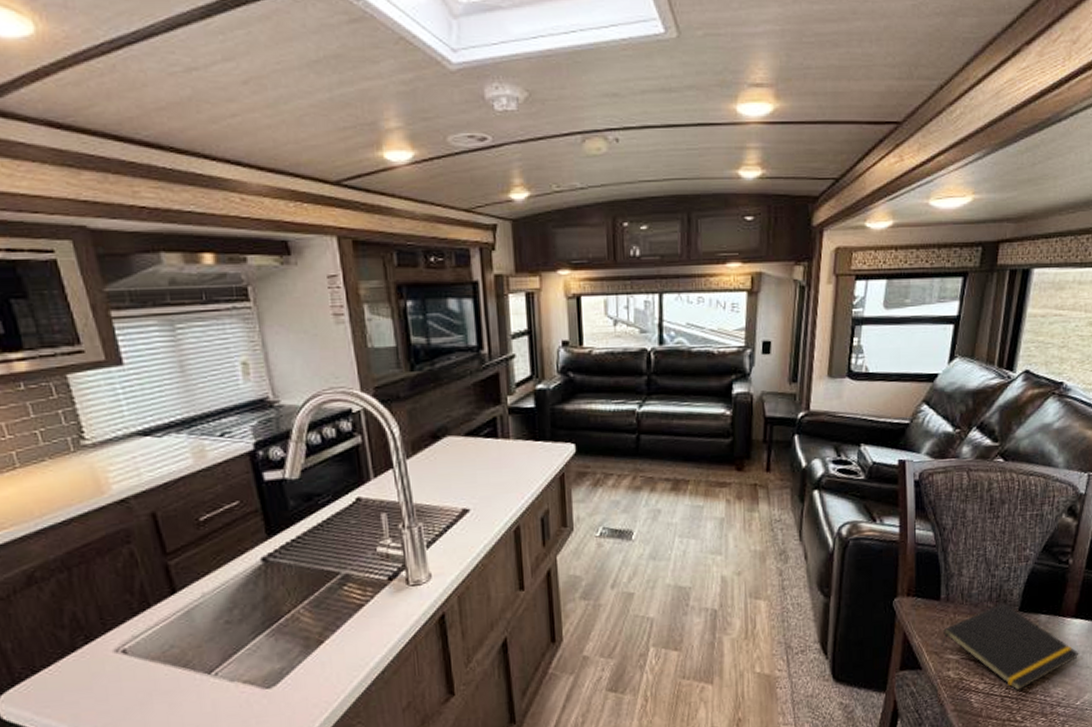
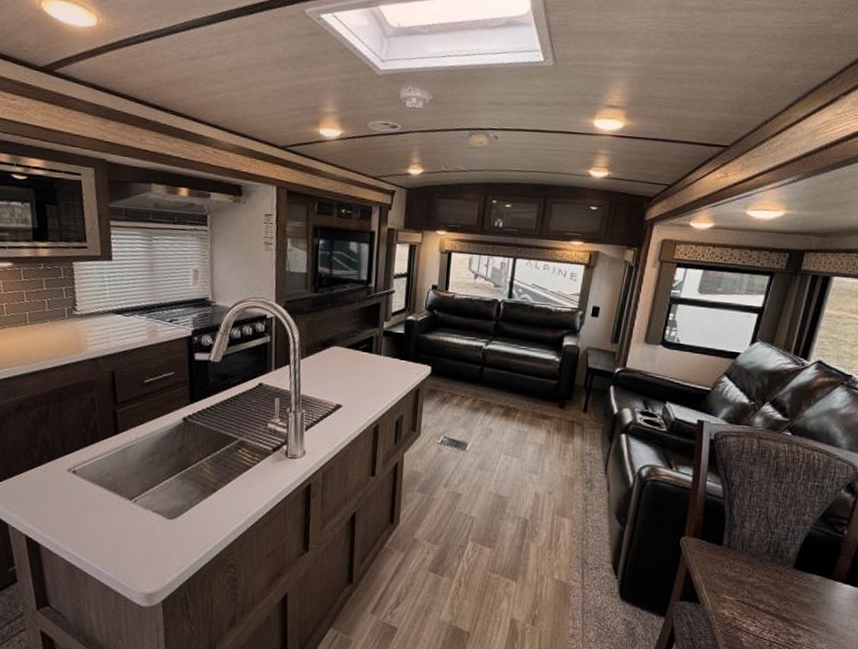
notepad: present [941,603,1079,691] -> none [719,558,847,639]

